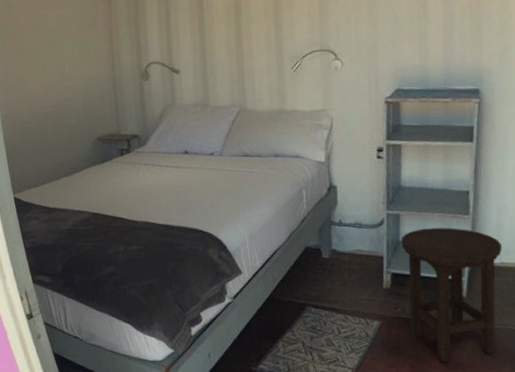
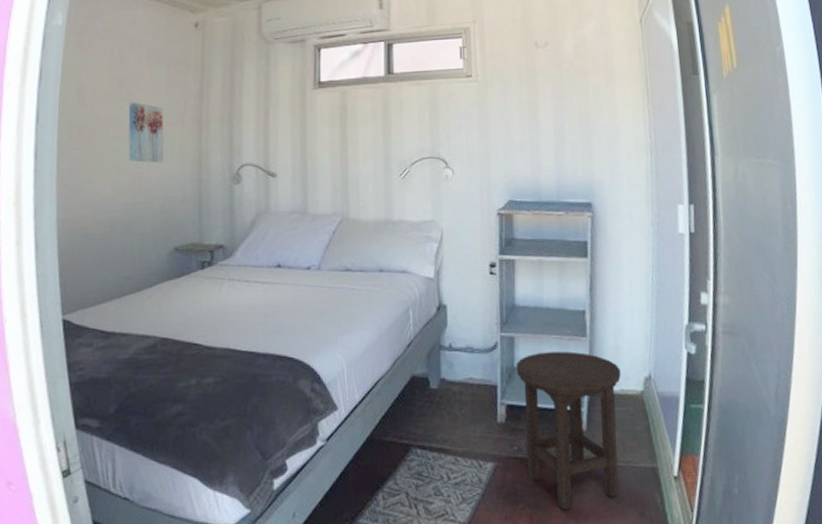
wall art: none [48,9,82,64] -> present [128,102,164,163]

